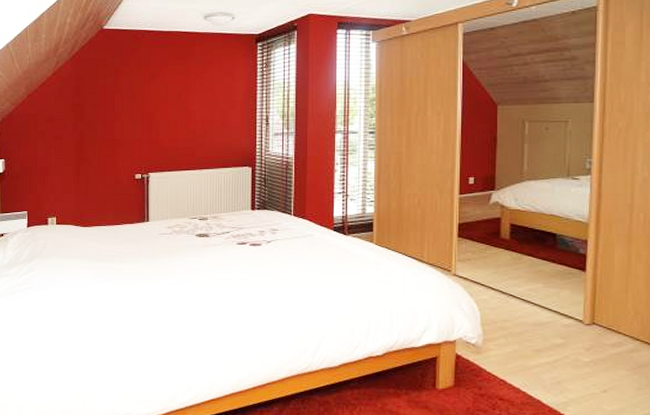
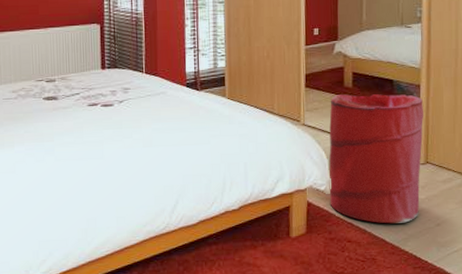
laundry hamper: none [480,246,592,386] -> present [329,94,424,224]

